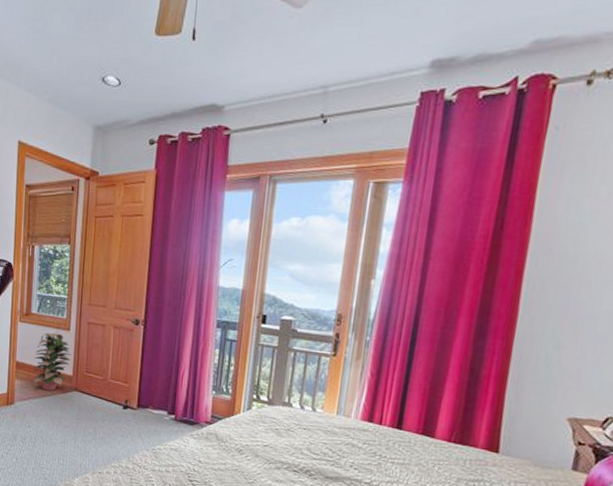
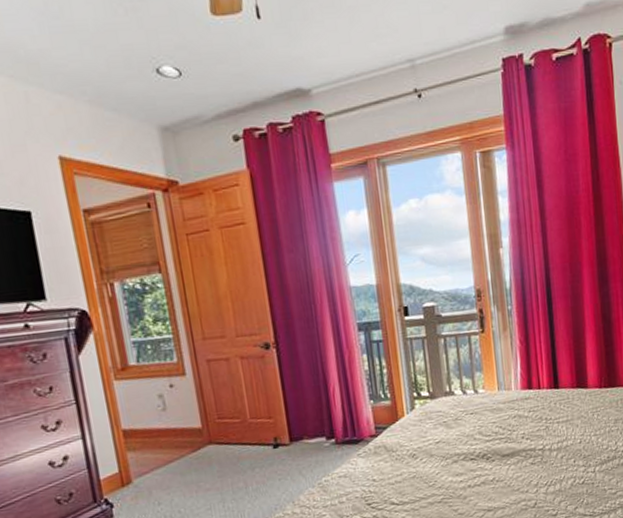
decorative plant: present [32,332,71,391] -> none [146,381,196,455]

